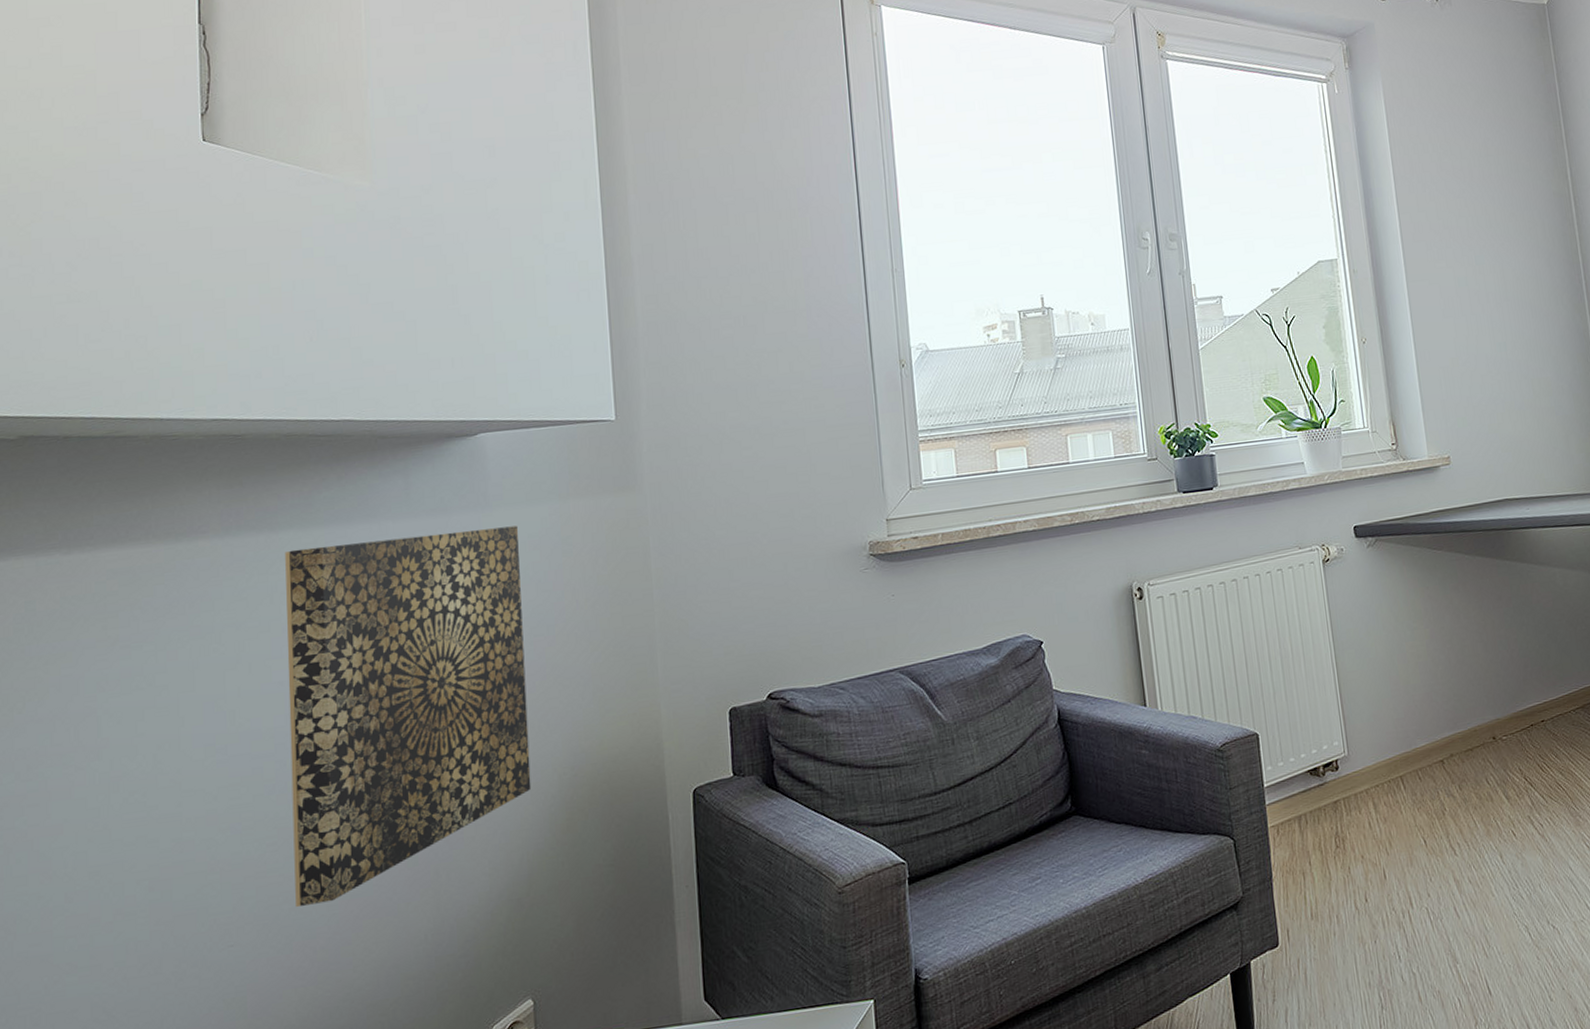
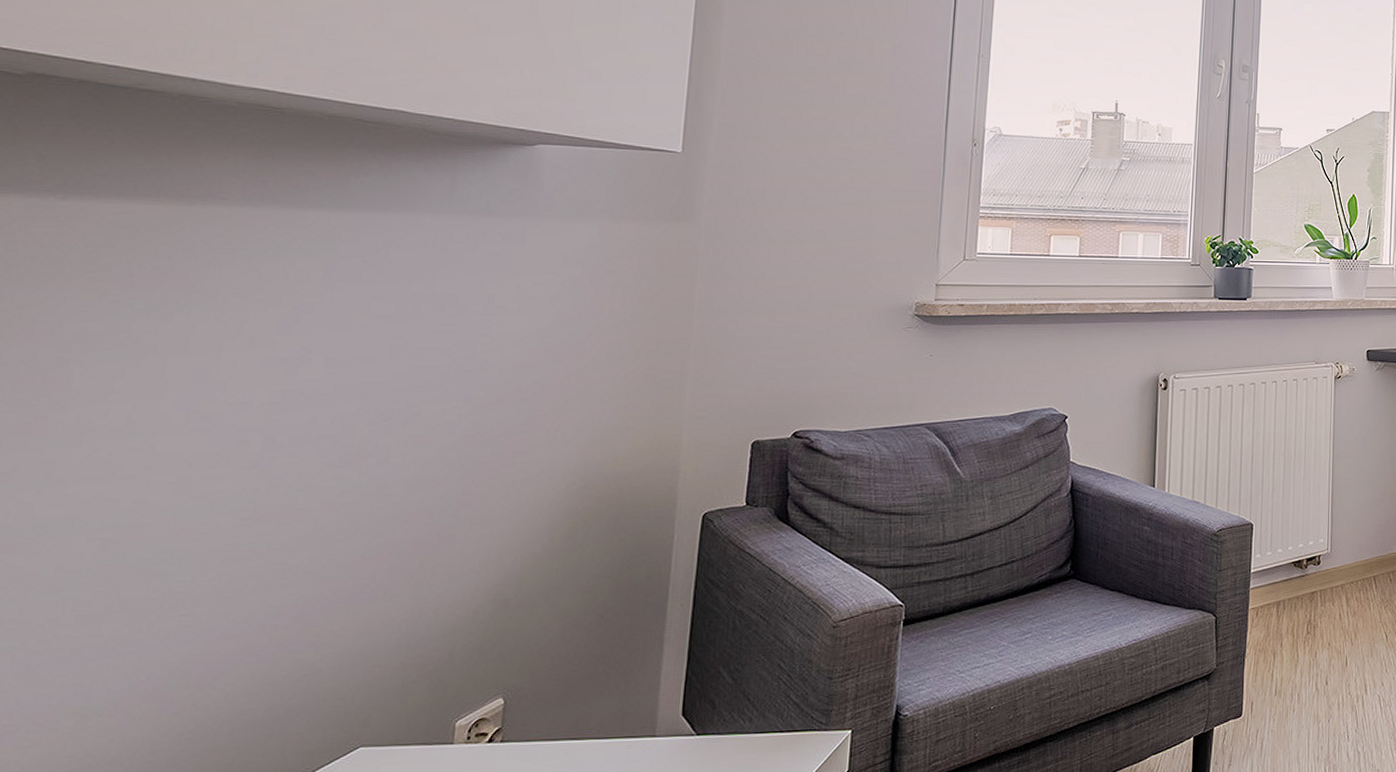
wall art: present [285,525,532,907] -> none [262,229,565,583]

